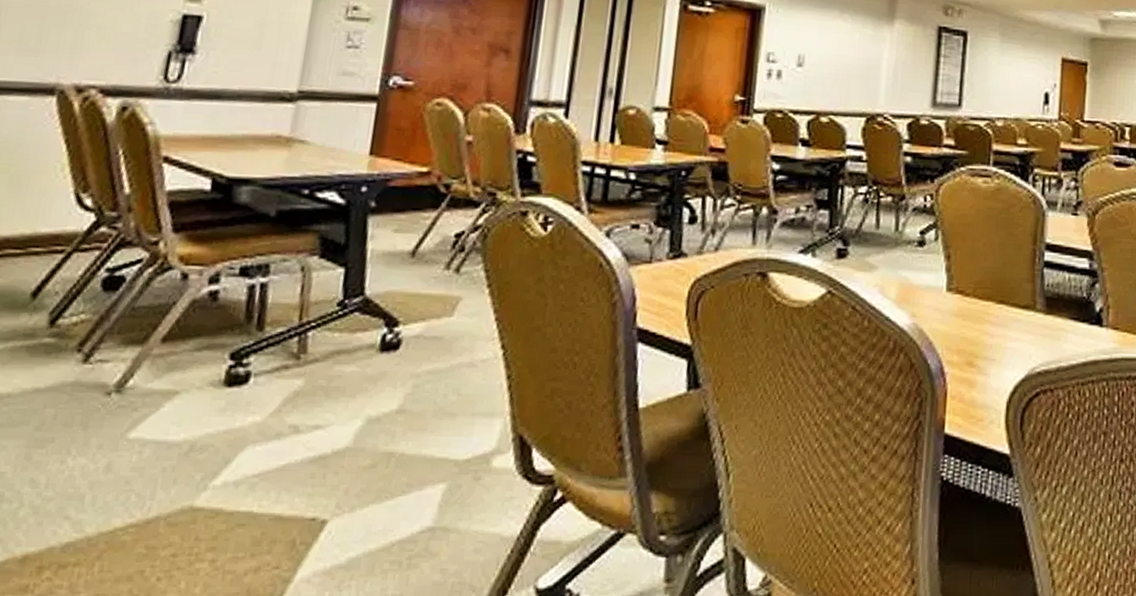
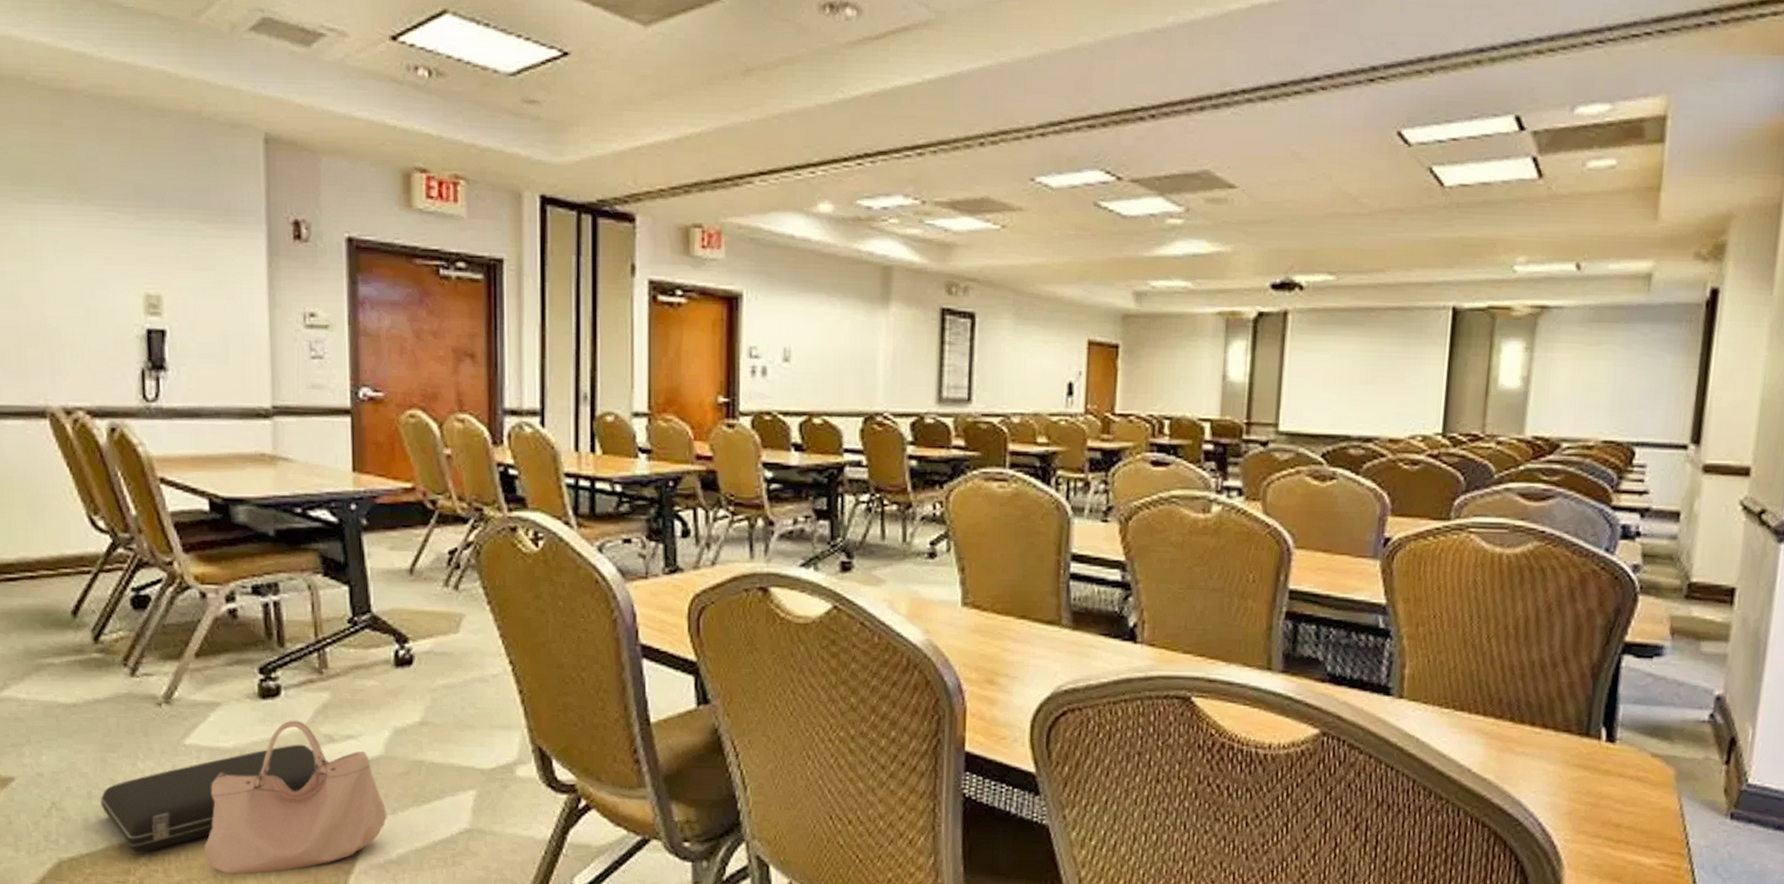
briefcase: none [11,436,288,565] -> present [100,744,328,852]
handbag: none [123,409,344,587] -> present [204,720,387,875]

